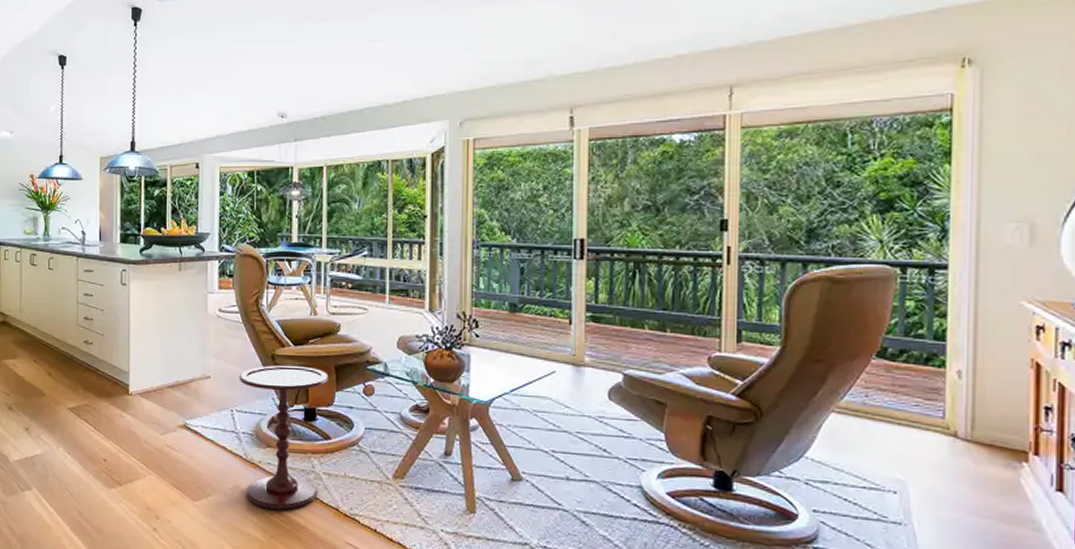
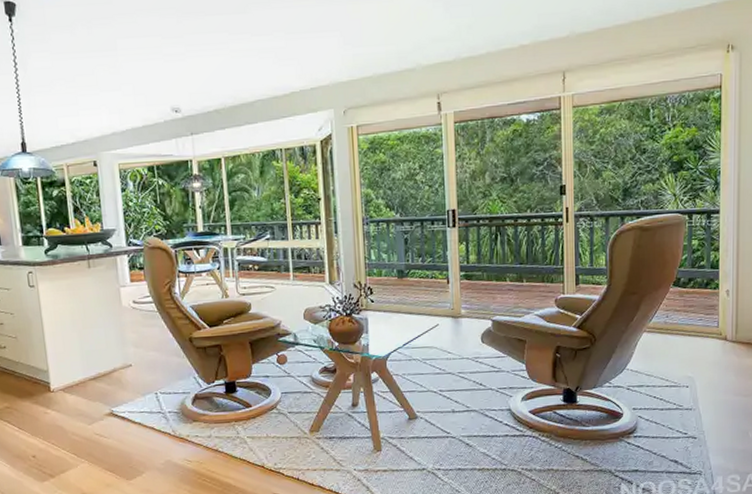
side table: present [239,365,329,510] -> none [159,345,245,476]

